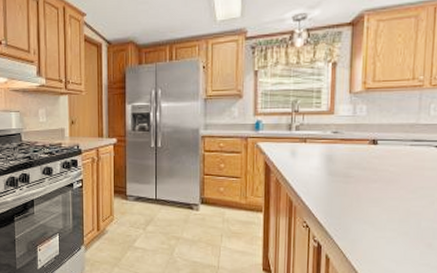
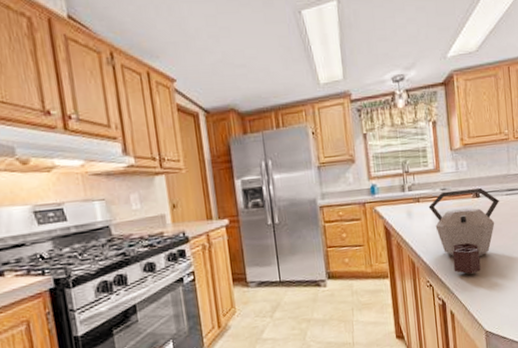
kettle: none [316,134,402,222] -> present [428,188,500,274]

